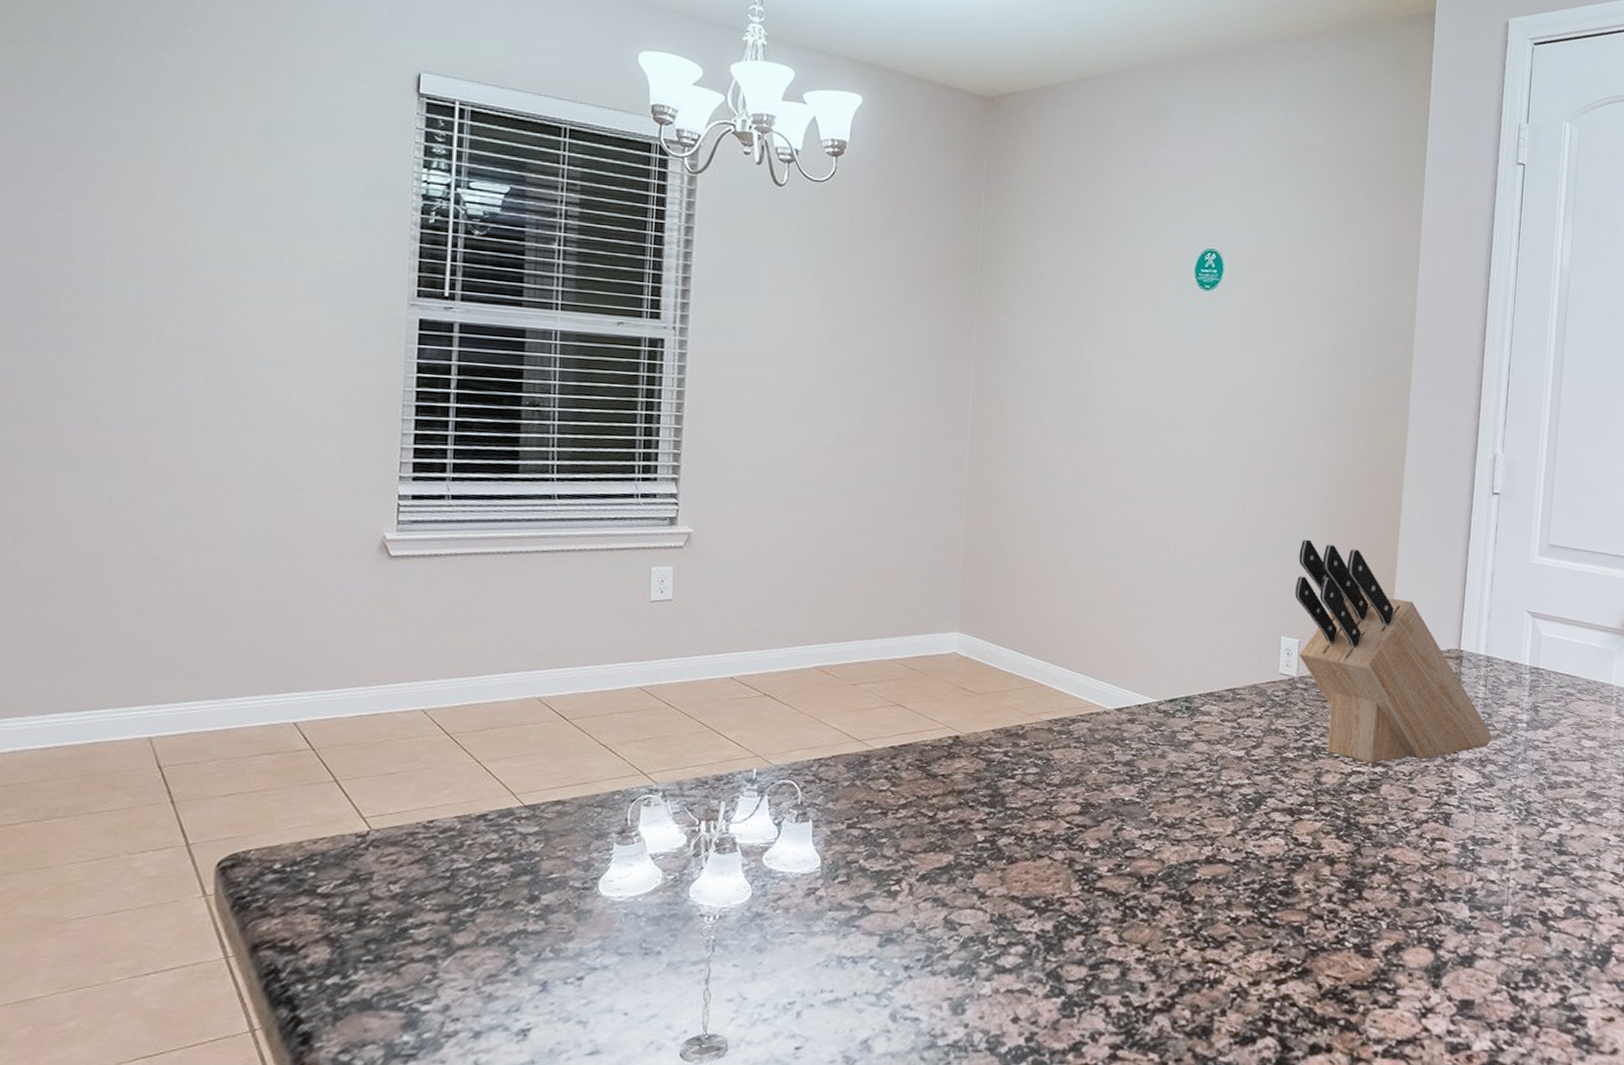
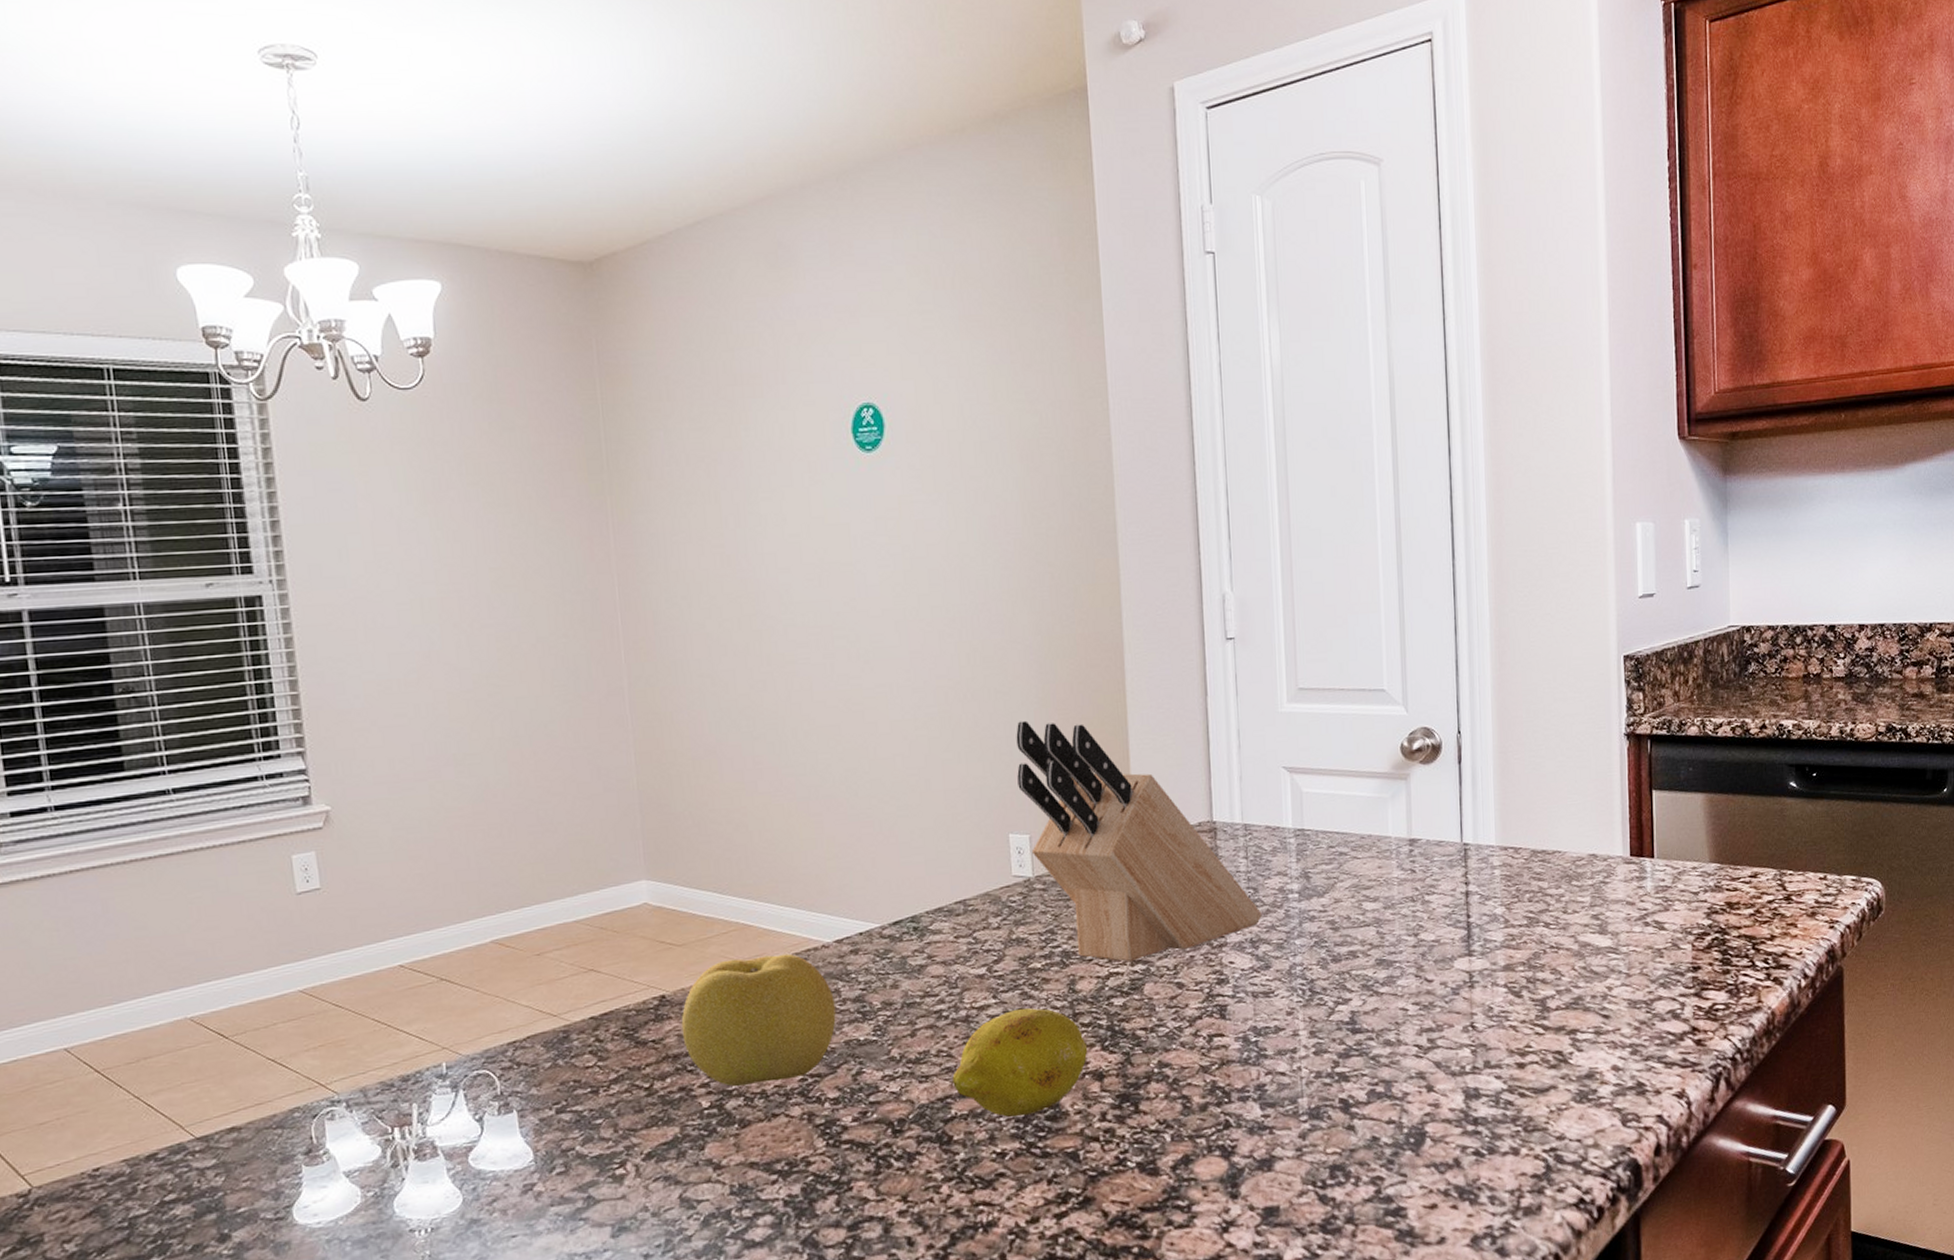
fruit: none [969,712,1108,827] -> present [681,953,836,1087]
fruit: none [1201,792,1324,888] -> present [952,1008,1088,1118]

